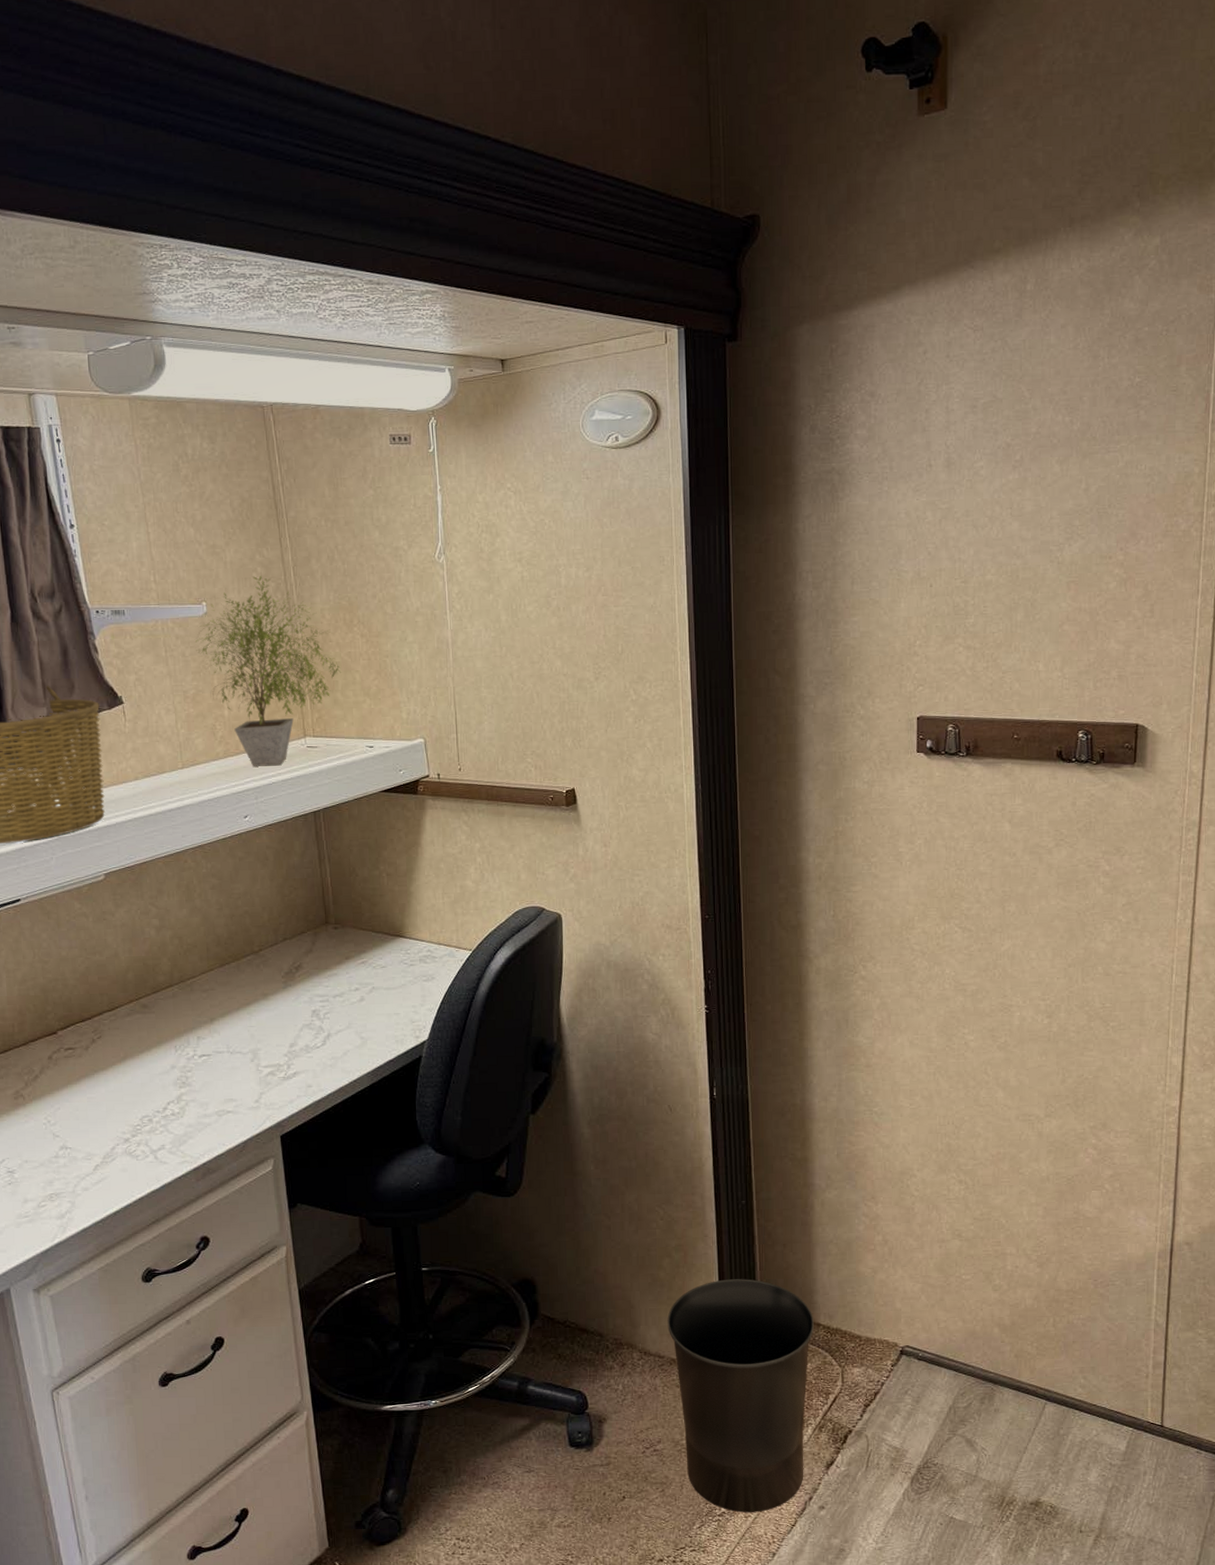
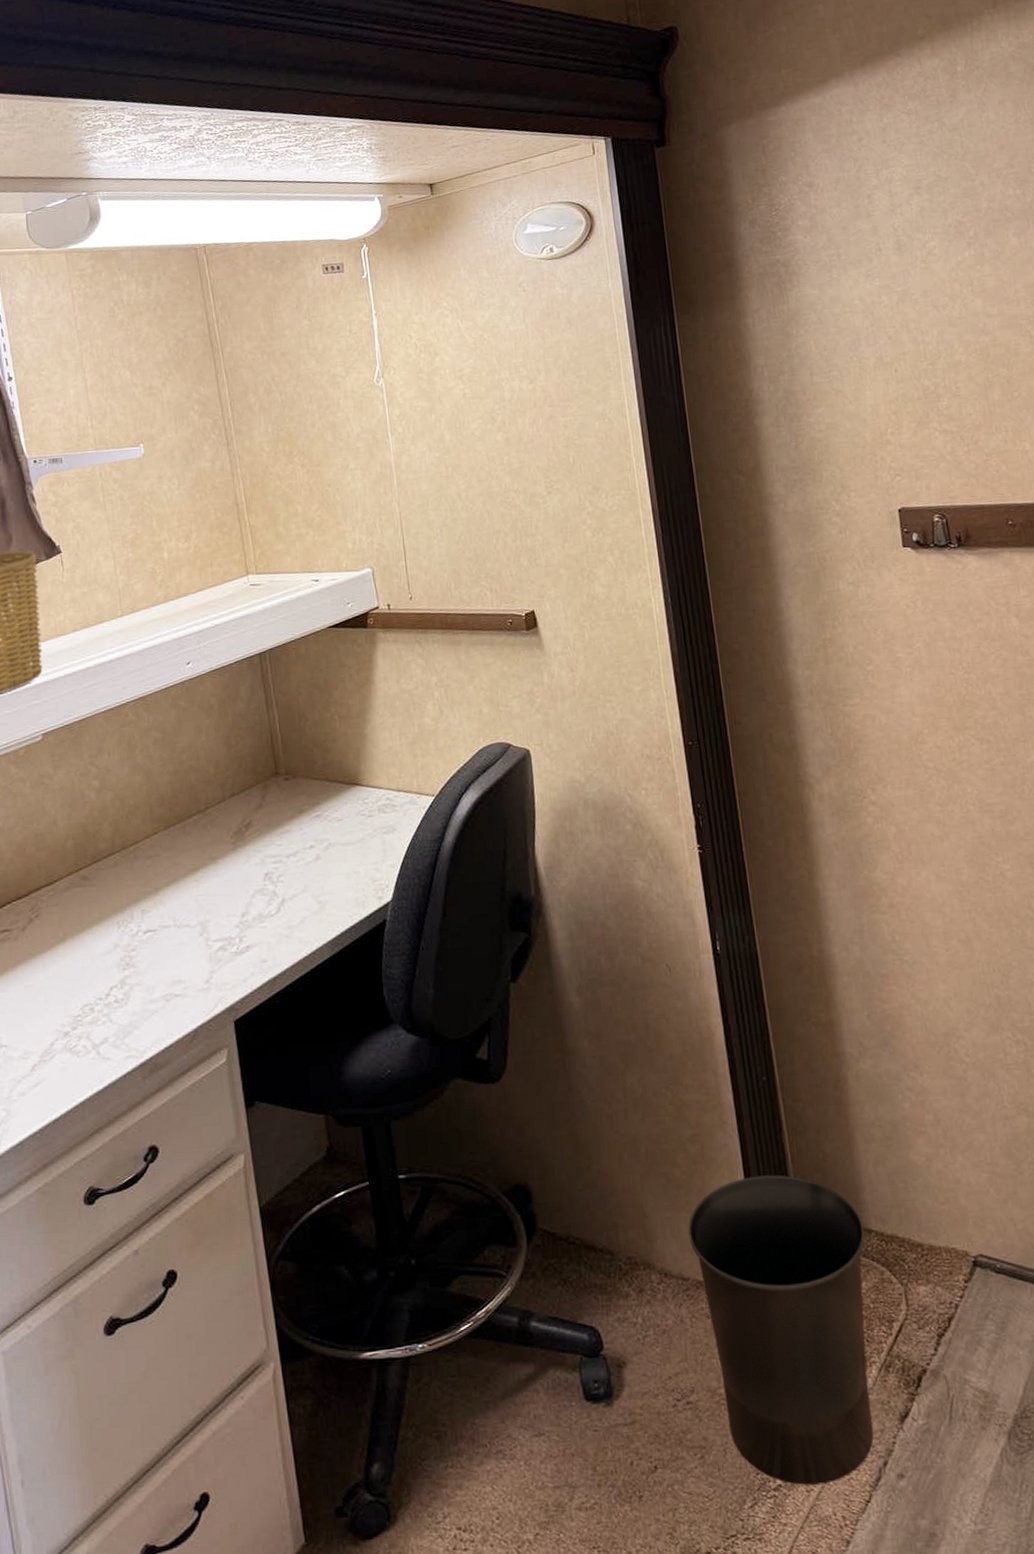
potted plant: present [195,575,342,767] -> none [133,412,283,609]

